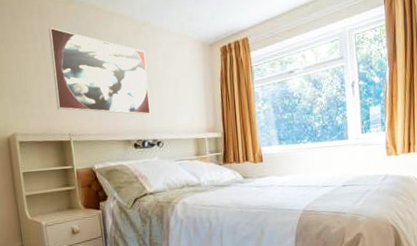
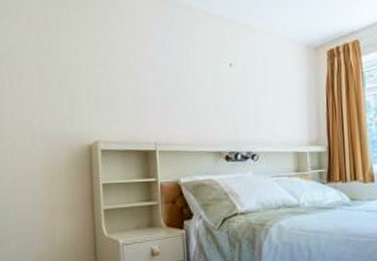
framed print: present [48,27,151,115] -> none [140,29,246,124]

